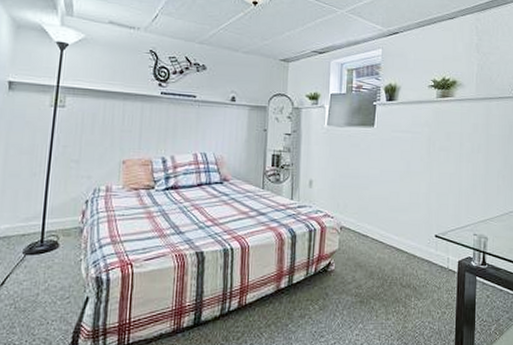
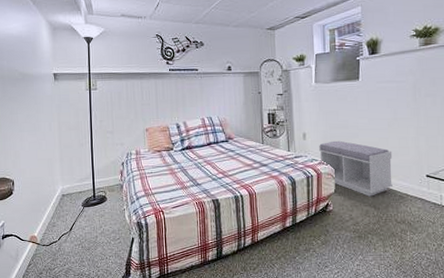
bench: none [325,191,403,256] -> present [319,140,393,197]

